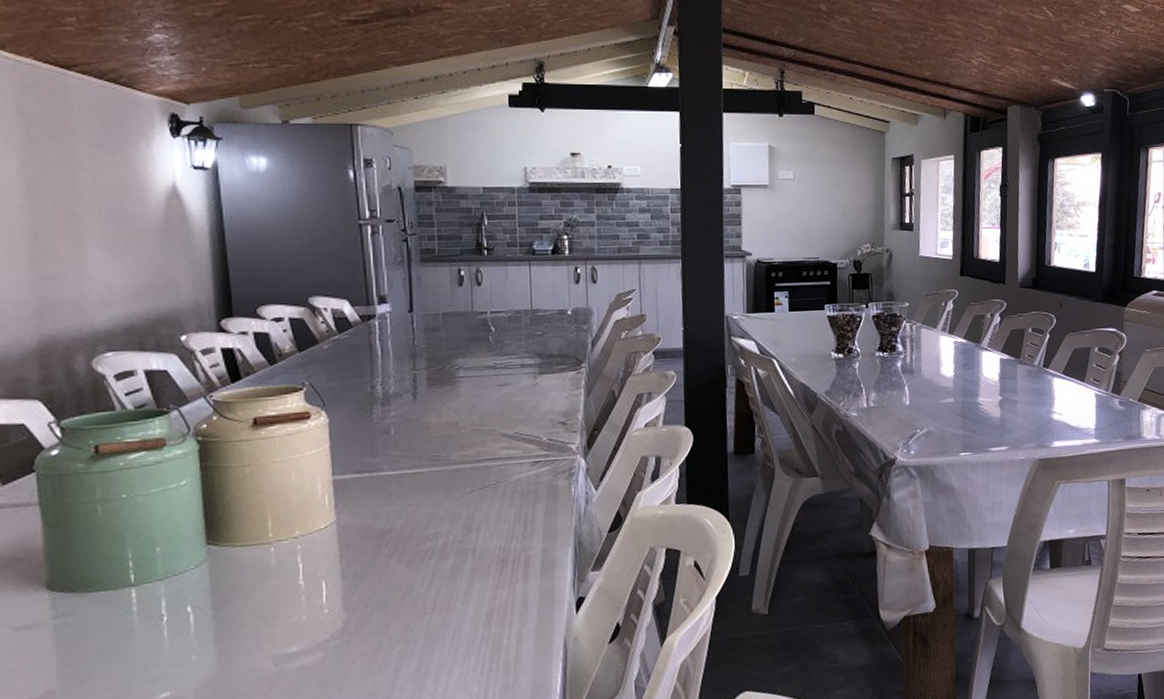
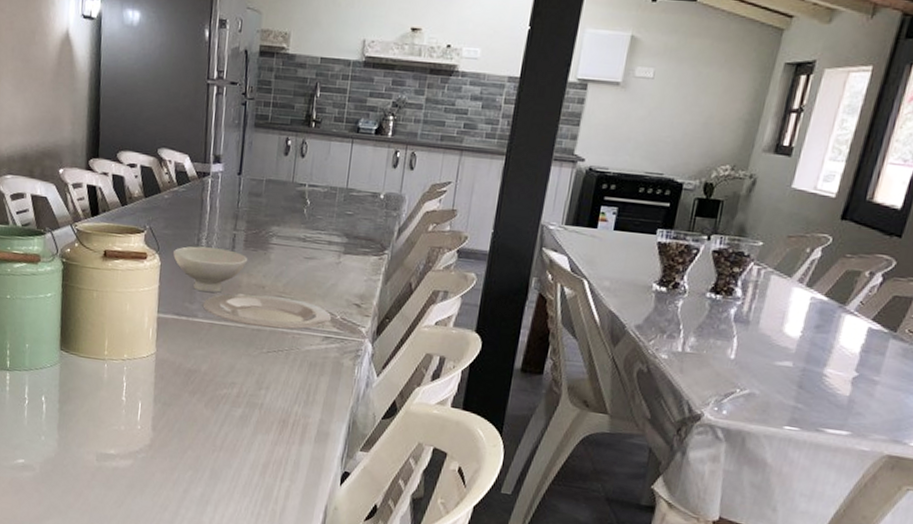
bowl: none [344,391,435,442] -> present [173,246,248,293]
plate: none [387,429,538,468] -> present [202,293,332,330]

